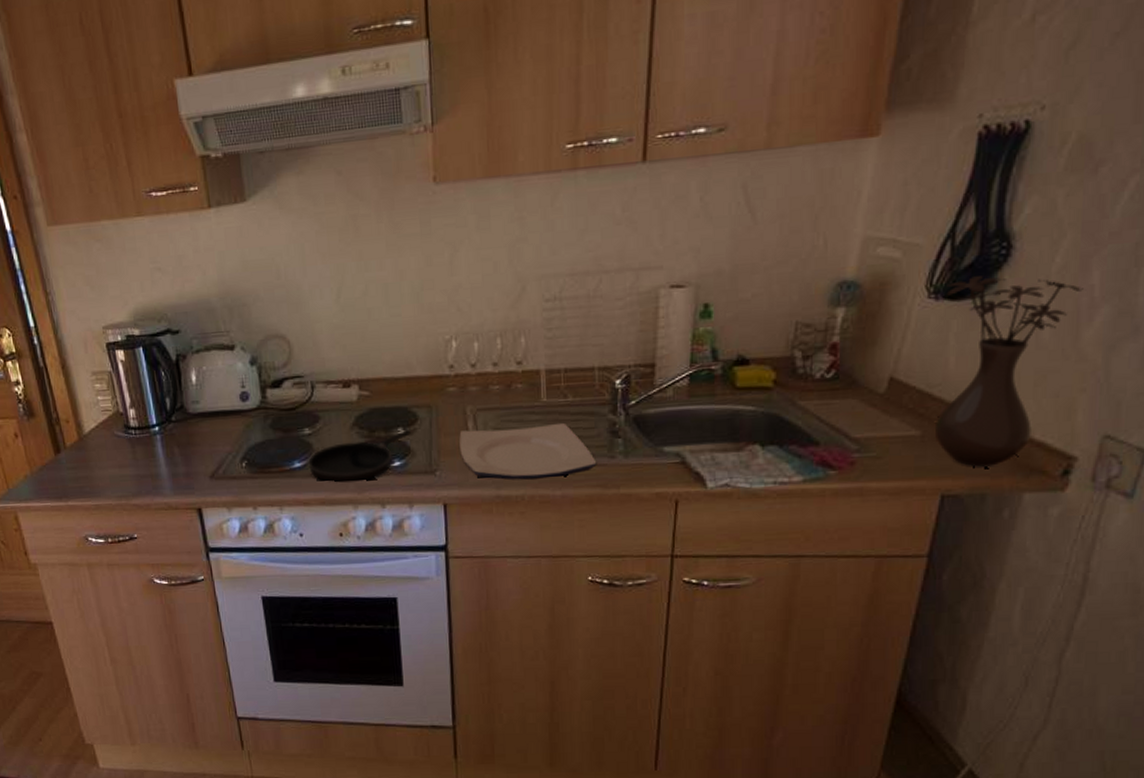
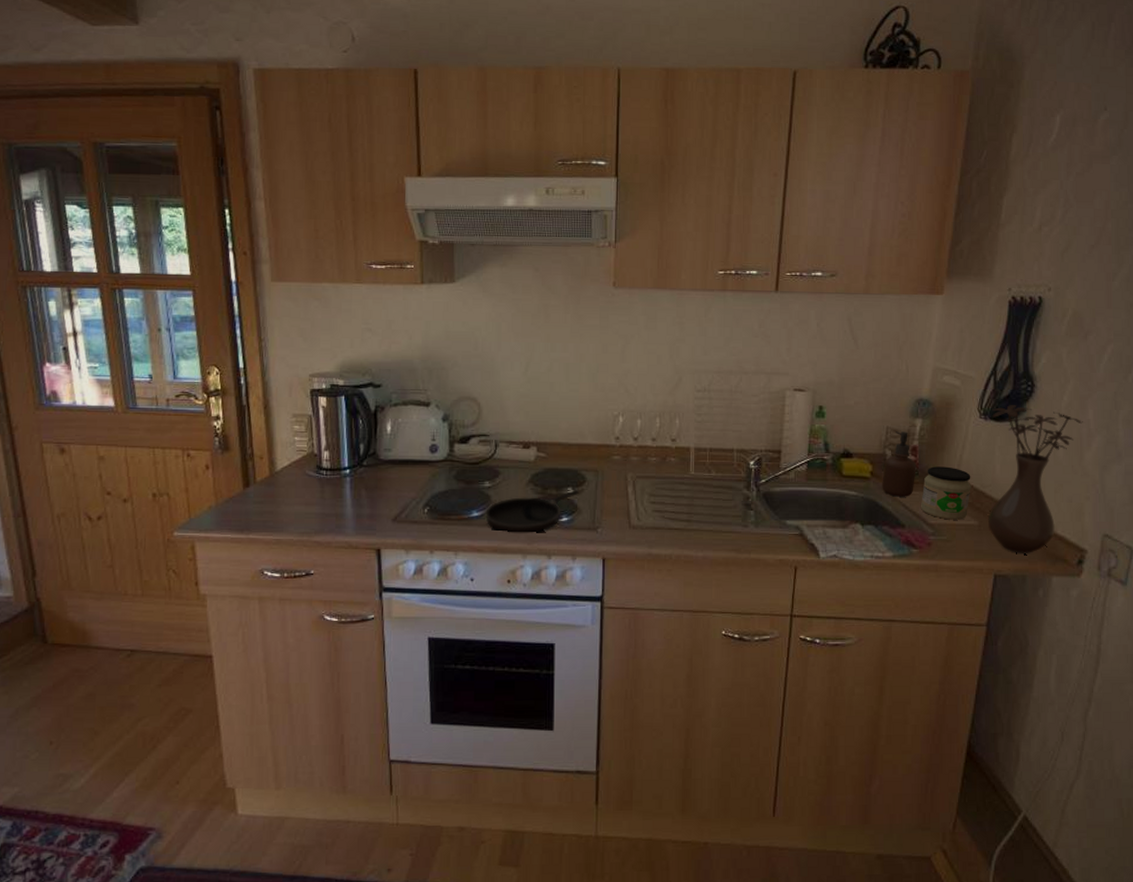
plate: present [459,422,597,481] -> none [620,493,733,542]
soap dispenser: none [789,325,836,409] -> present [882,431,916,497]
jar: none [840,365,913,432] -> present [920,466,971,520]

